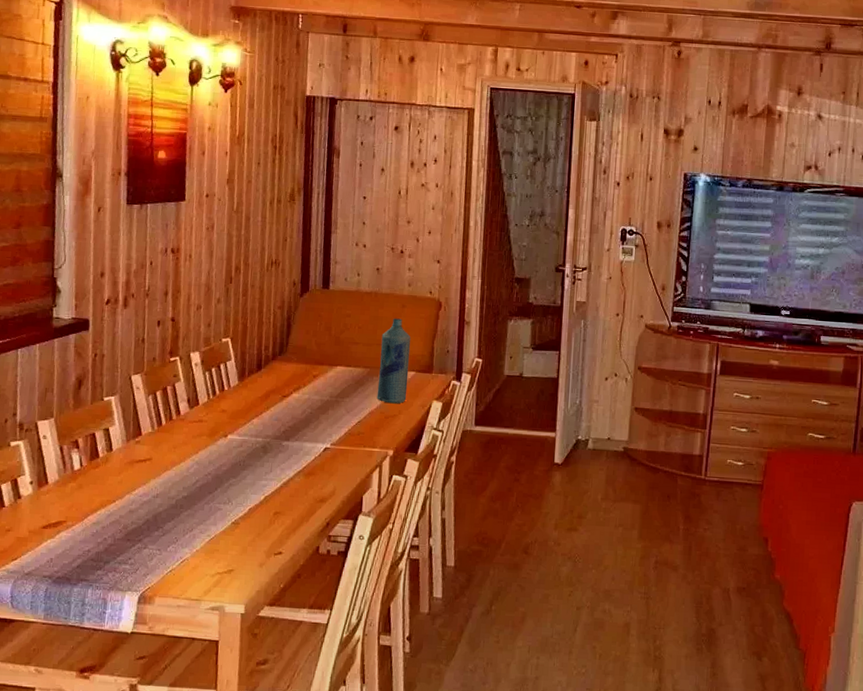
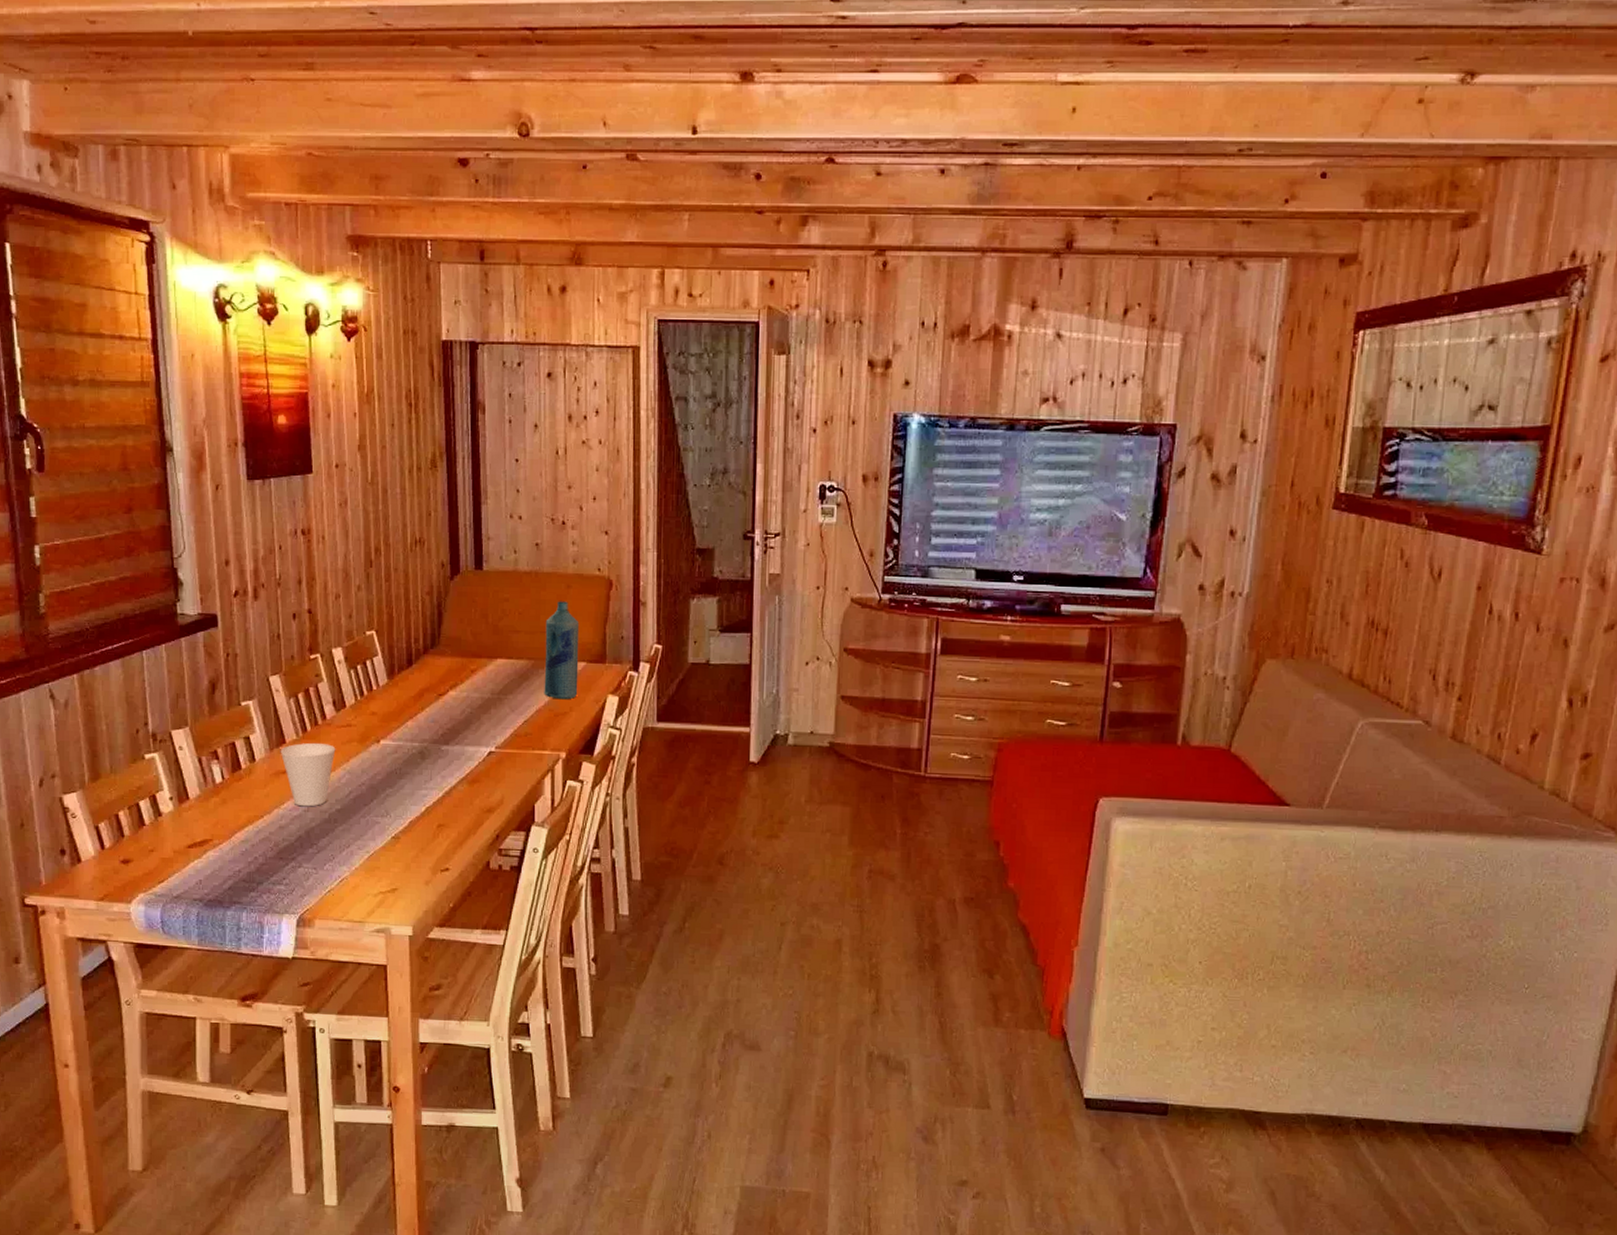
cup: none [136,435,187,494] -> present [280,742,336,807]

